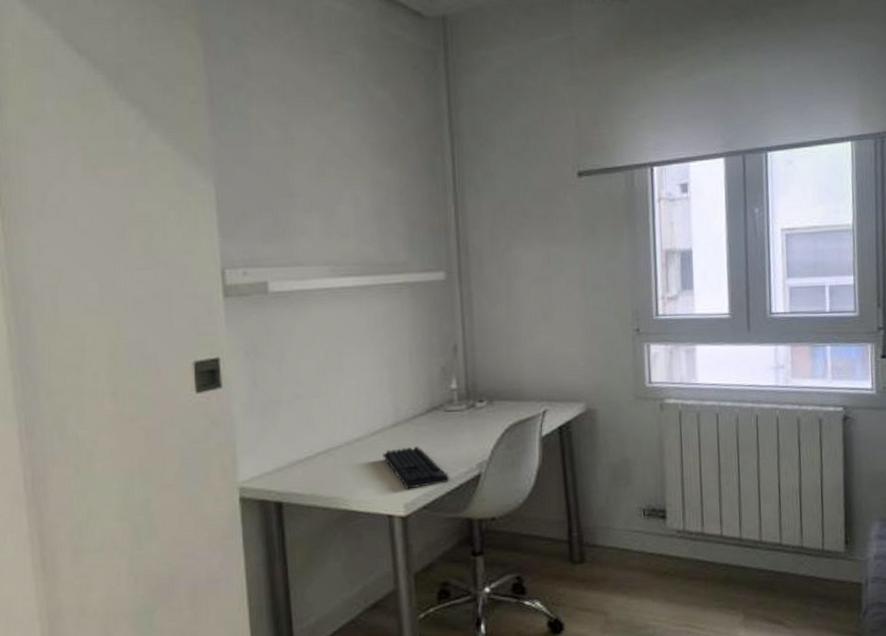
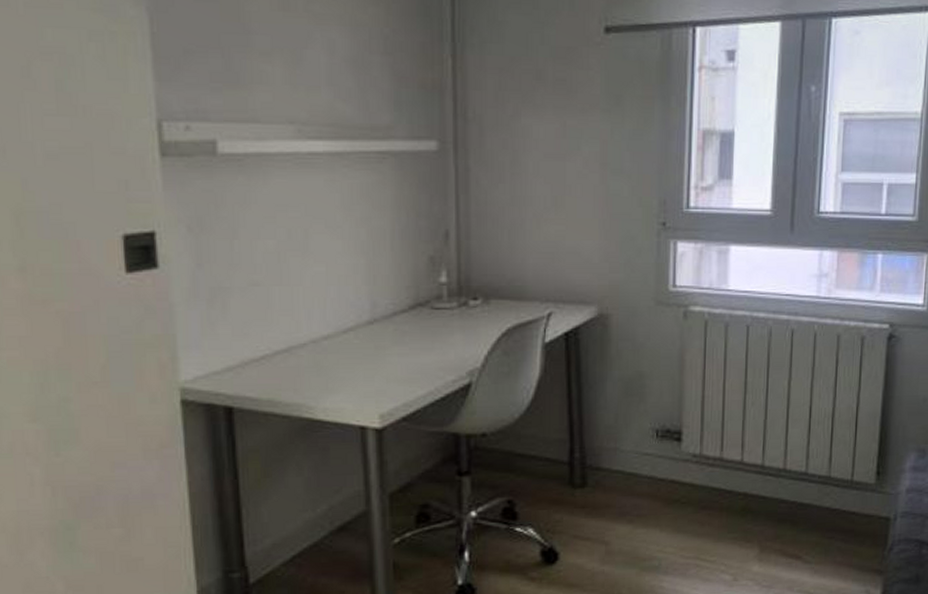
keyboard: present [383,446,450,489] -> none [355,348,435,398]

